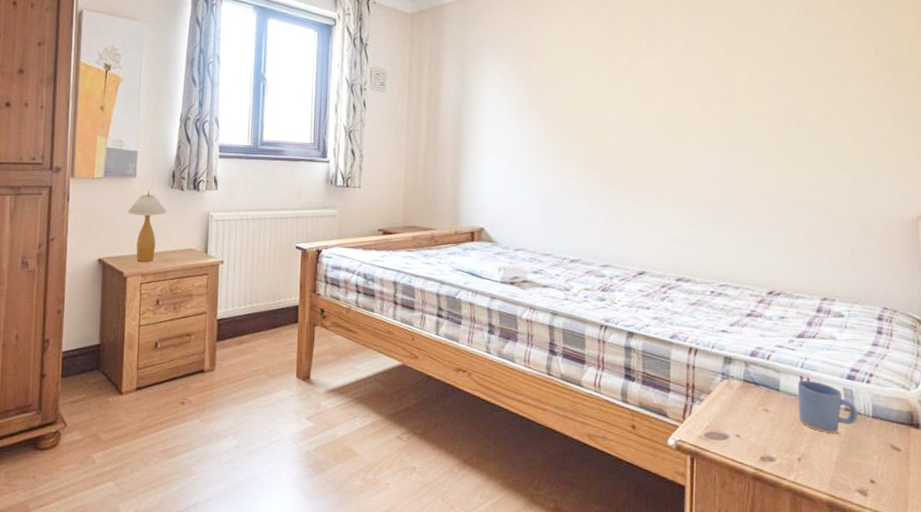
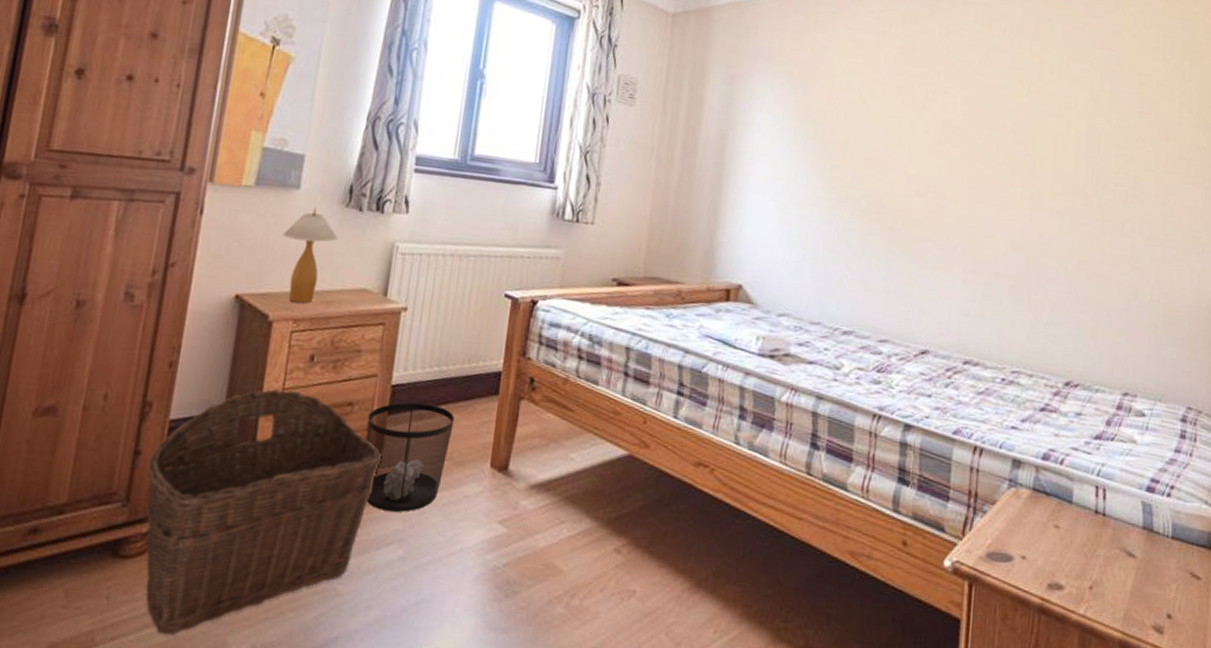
wicker basket: none [51,325,215,504] -> present [145,388,382,636]
waste bin: none [202,332,266,413] -> present [366,402,455,512]
mug: present [797,379,858,433] -> none [1092,490,1157,556]

